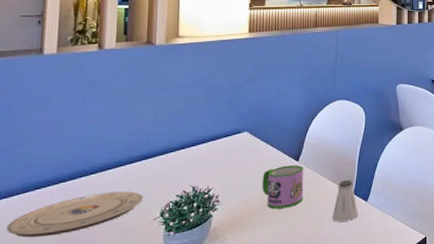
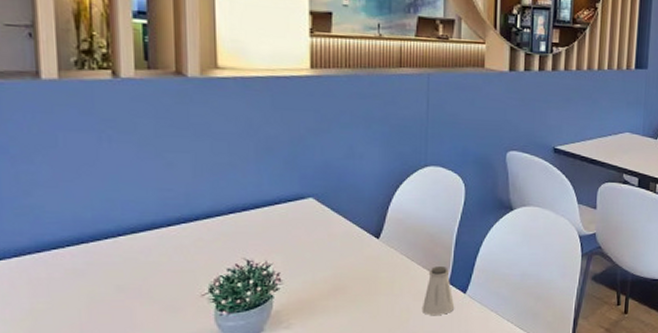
plate: present [6,191,143,238] -> none [22,259,186,306]
mug: present [262,165,304,209] -> none [334,243,387,294]

